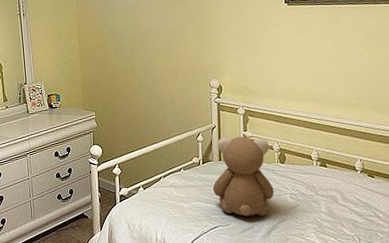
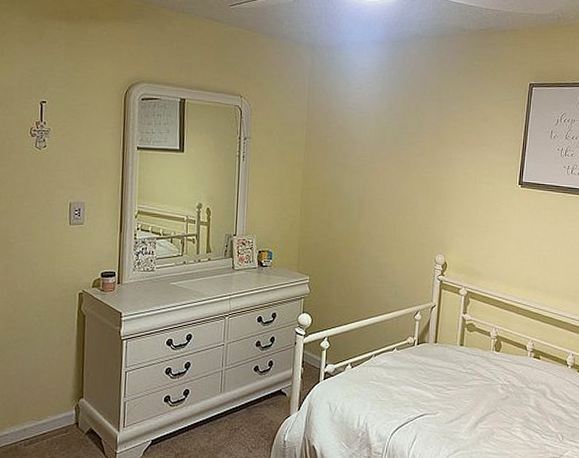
teddy bear: present [213,136,274,216] -> none [424,319,486,406]

